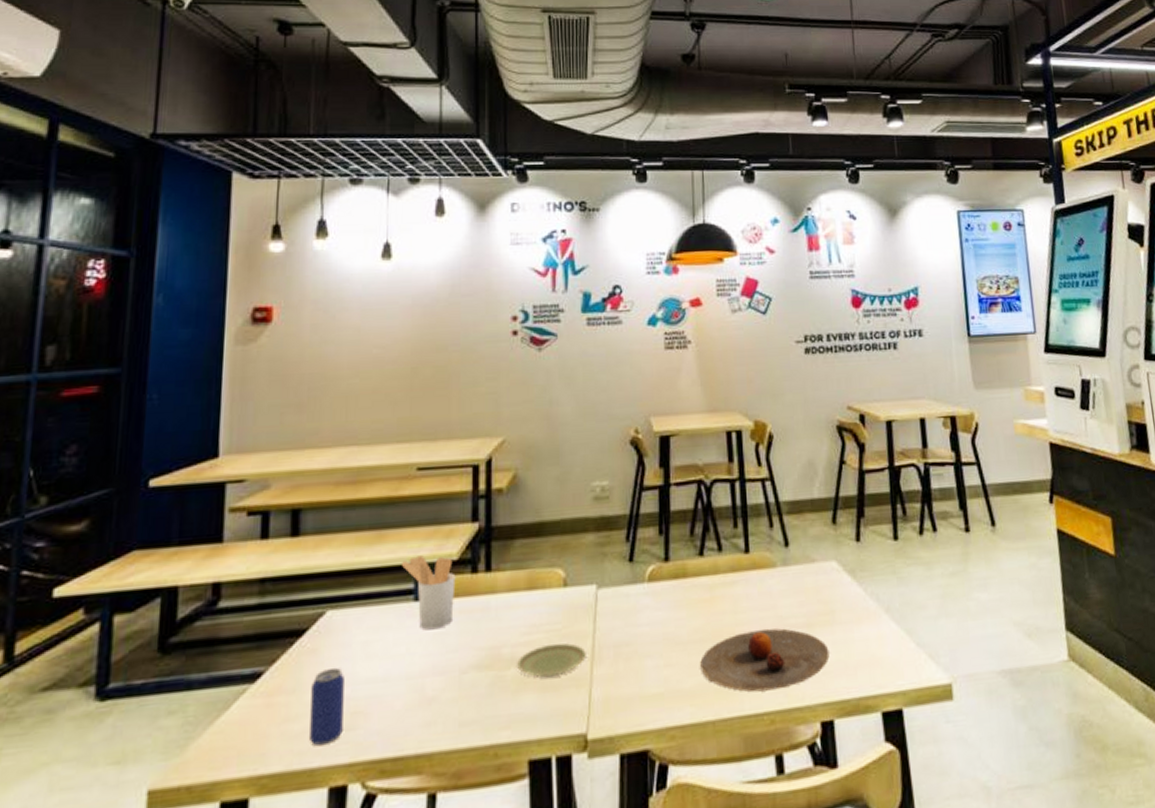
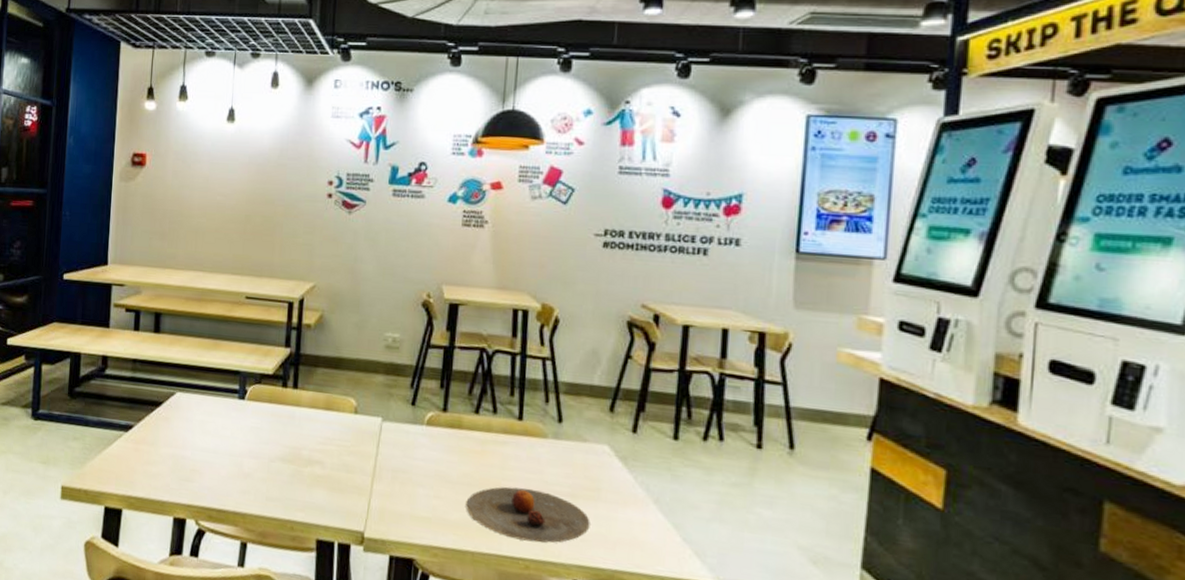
beverage can: present [310,667,344,745] -> none [162,434,187,487]
utensil holder: present [402,555,456,631] -> none [231,365,270,424]
plate: present [517,642,586,678] -> none [313,455,369,482]

